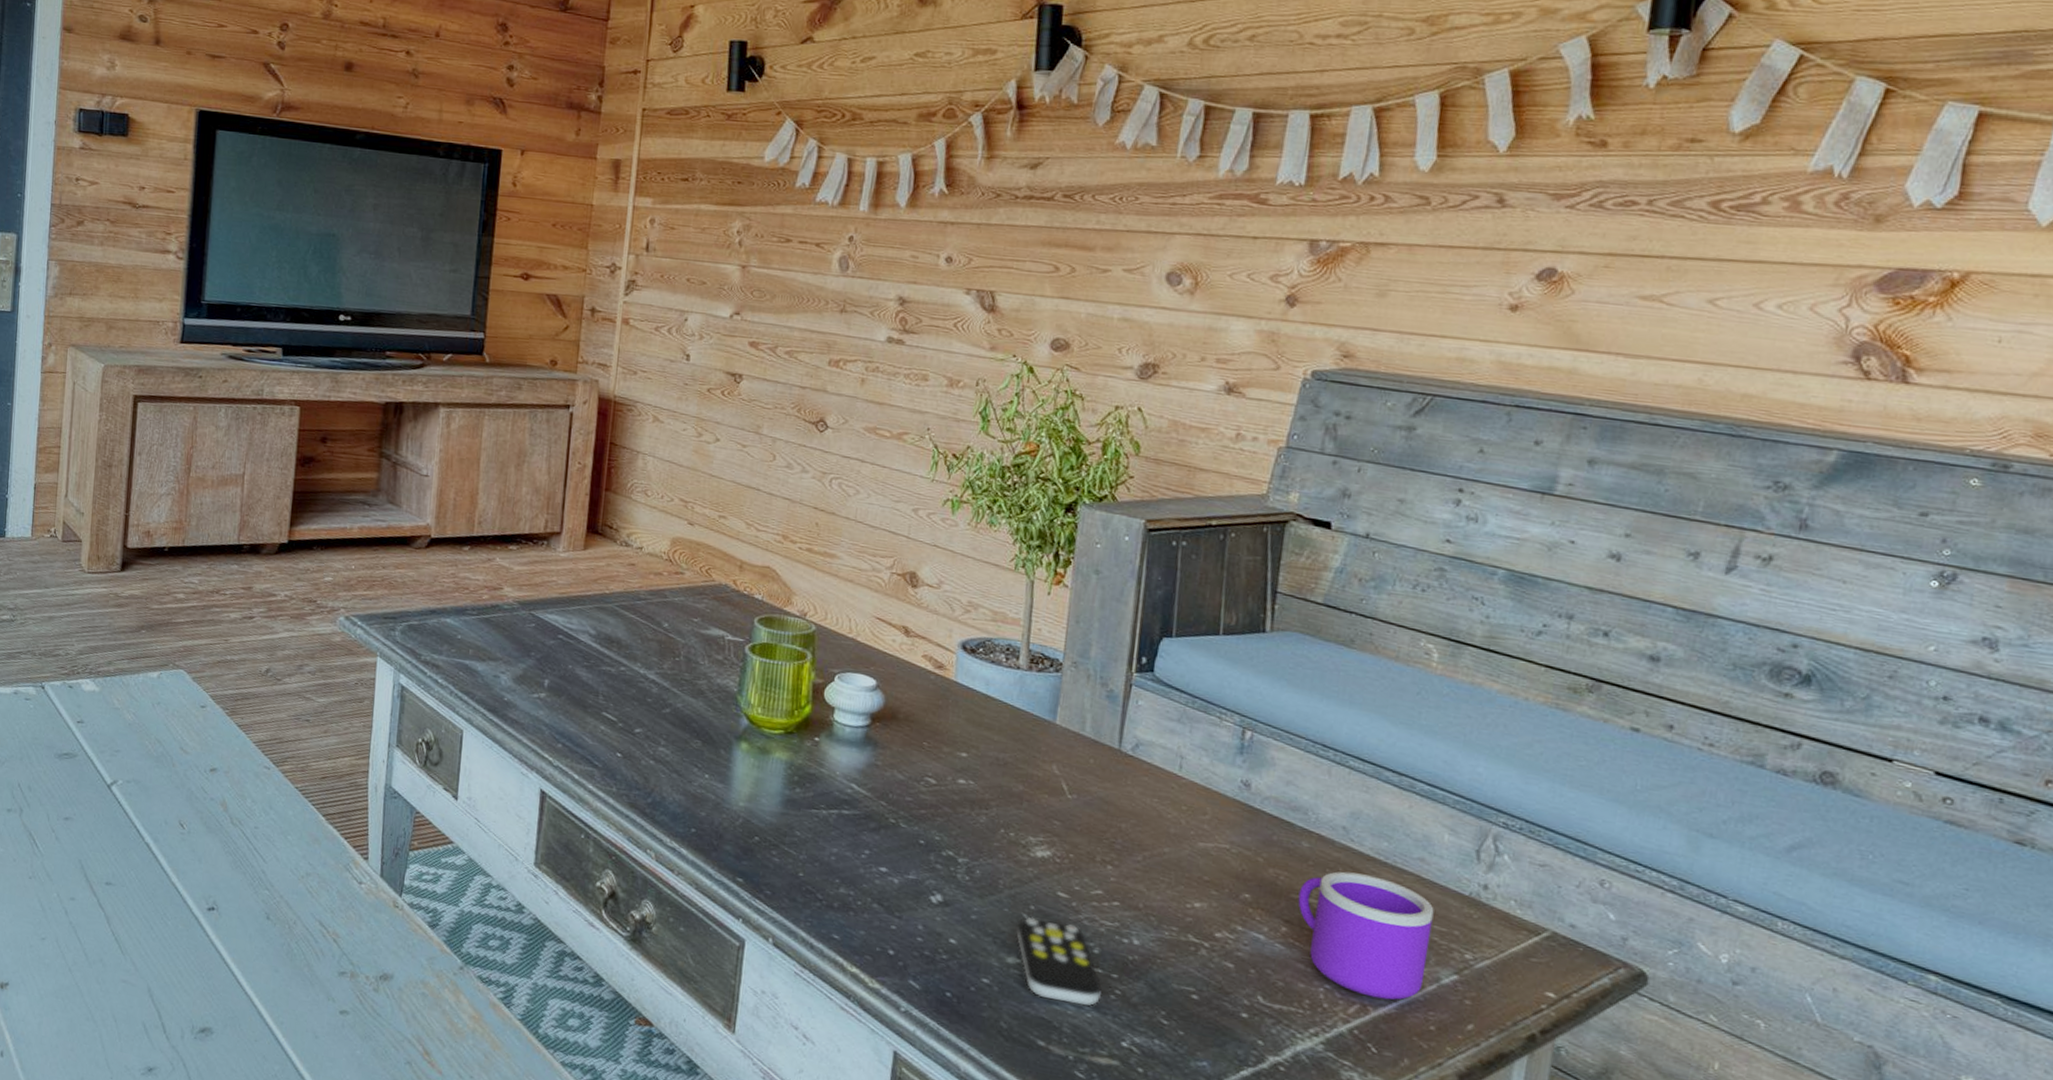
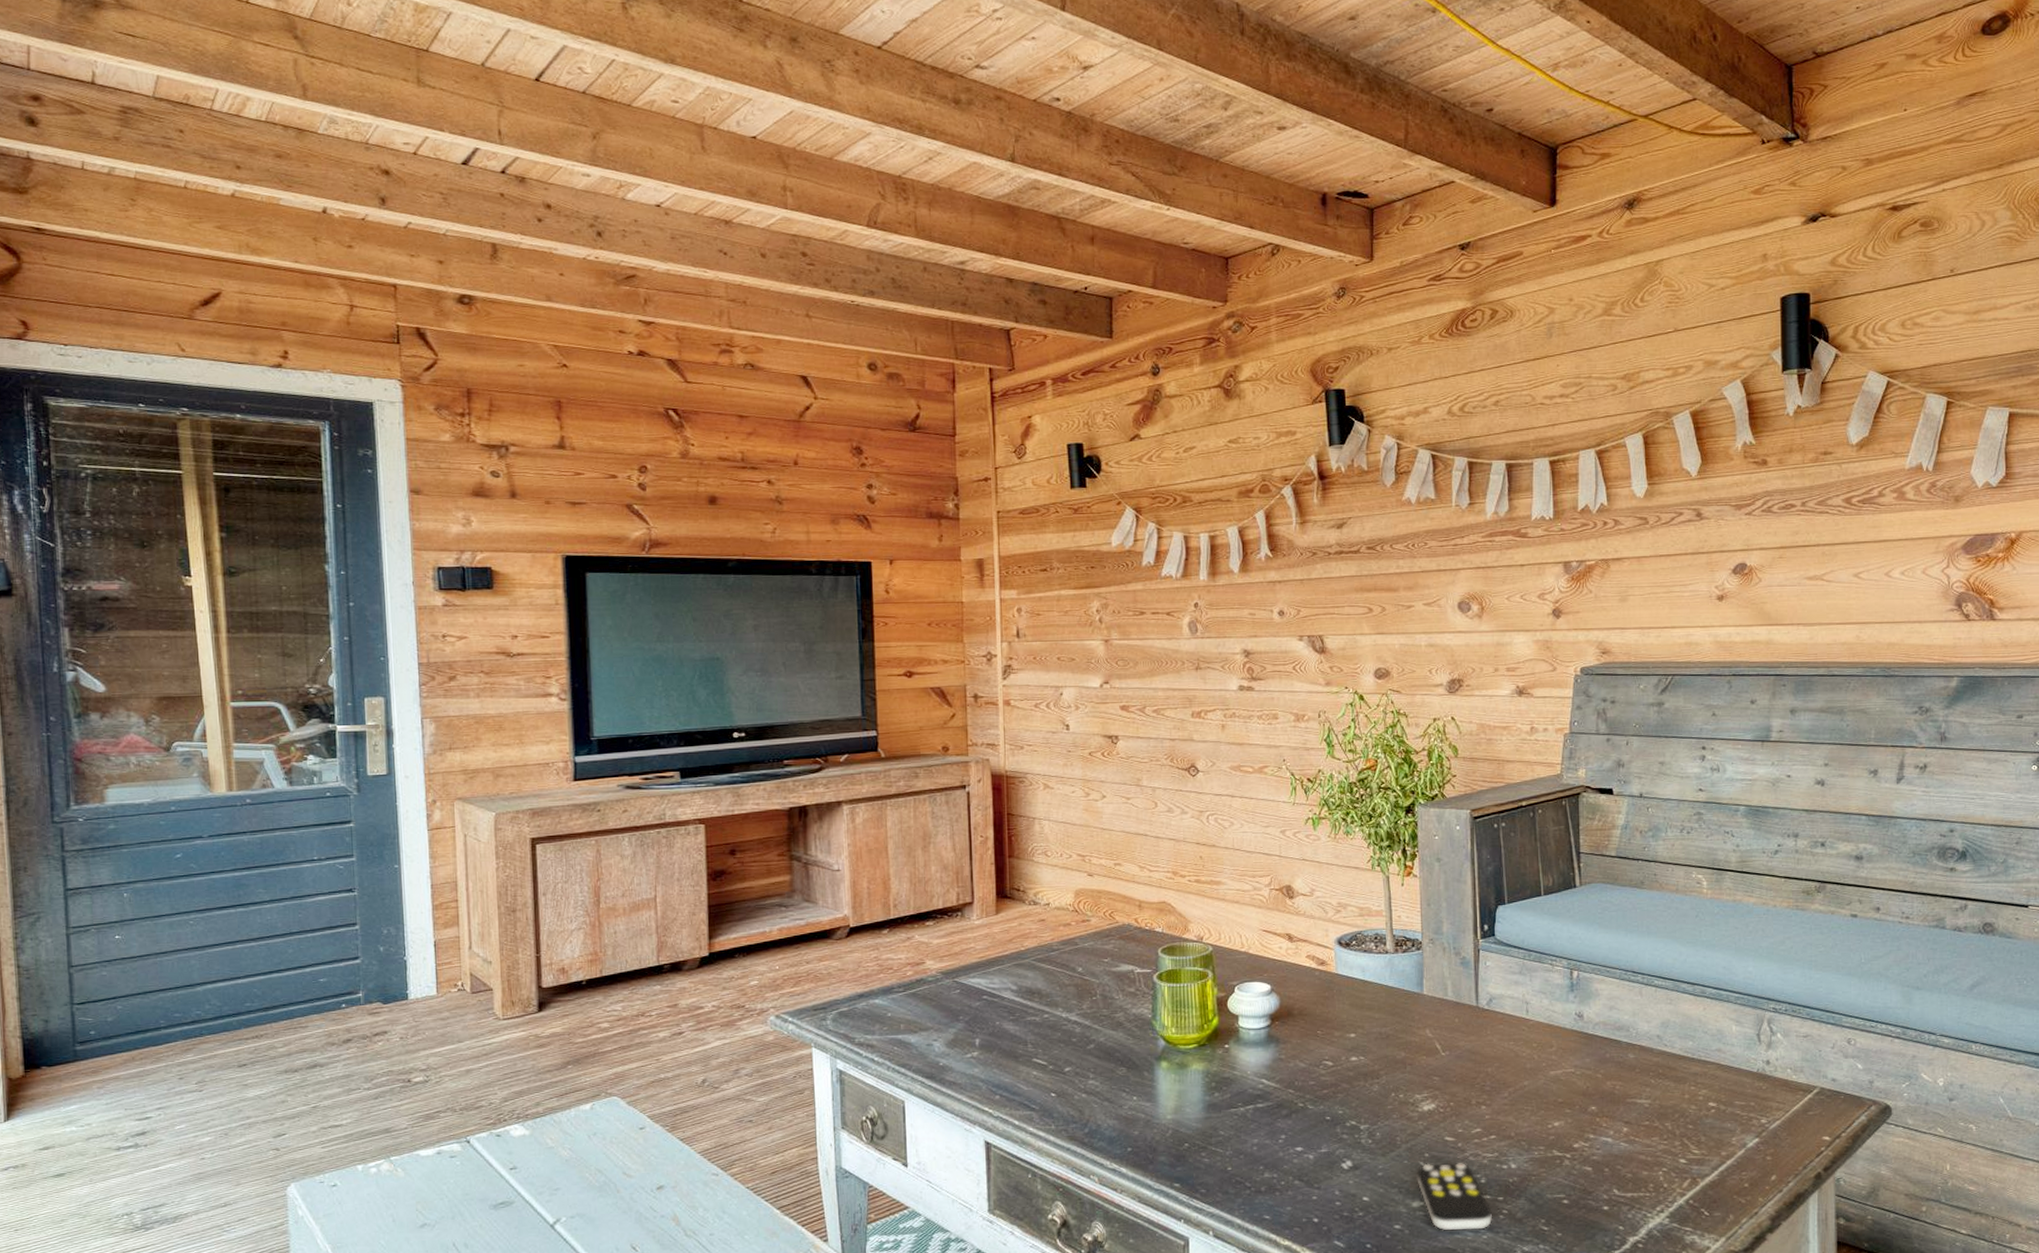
mug: present [1298,871,1434,1000] -> none [1632,1071,1735,1171]

